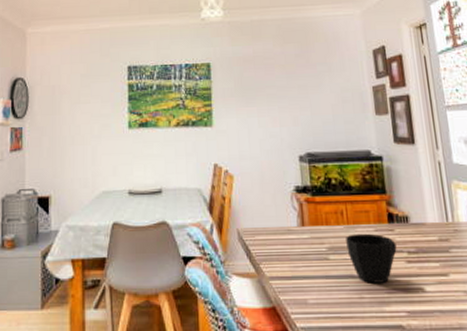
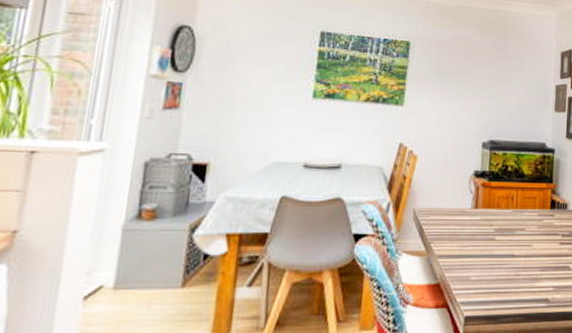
cup: present [346,233,397,283] -> none [512,217,554,262]

